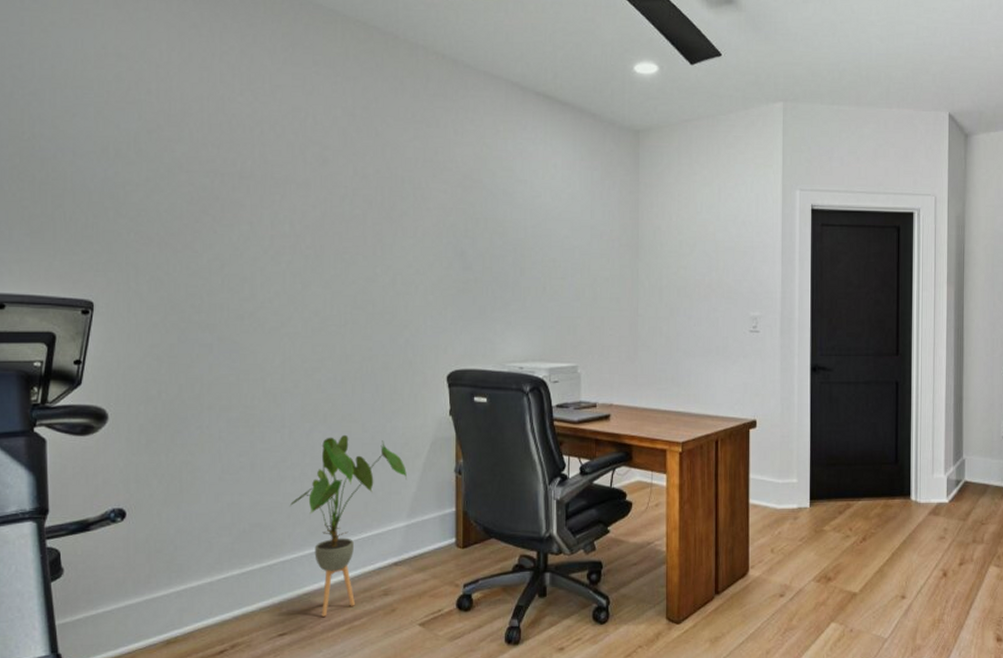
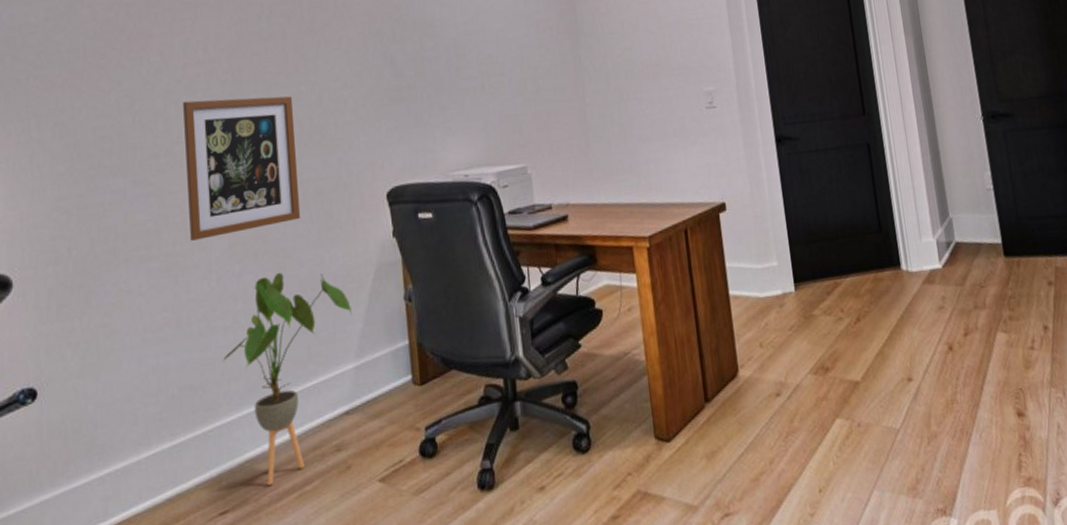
wall art: none [268,270,369,397] -> present [183,96,301,241]

